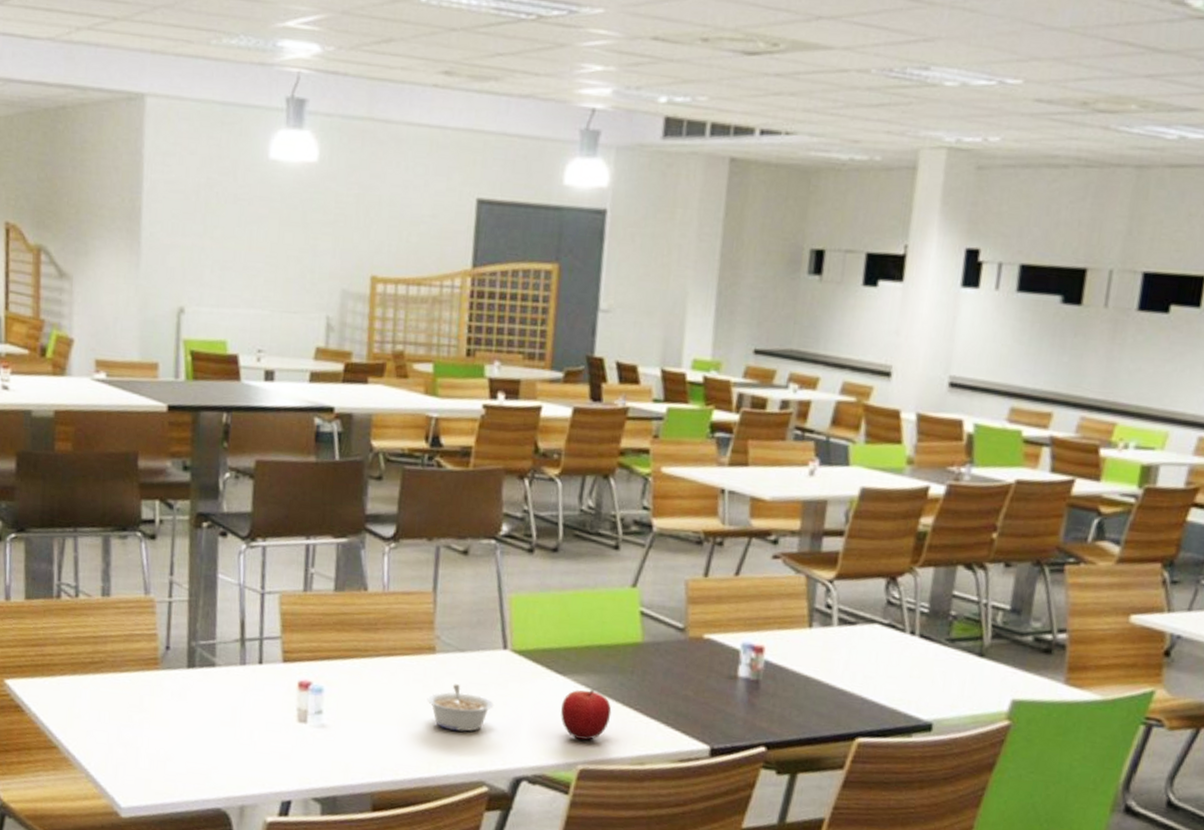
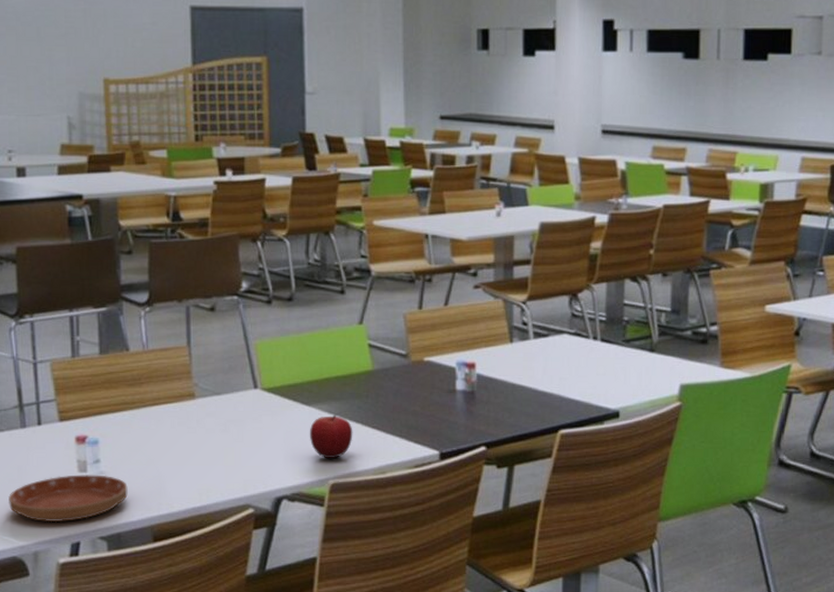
saucer: none [218,723,350,776] -> present [9,475,128,523]
legume: present [427,684,493,732] -> none [192,423,250,465]

